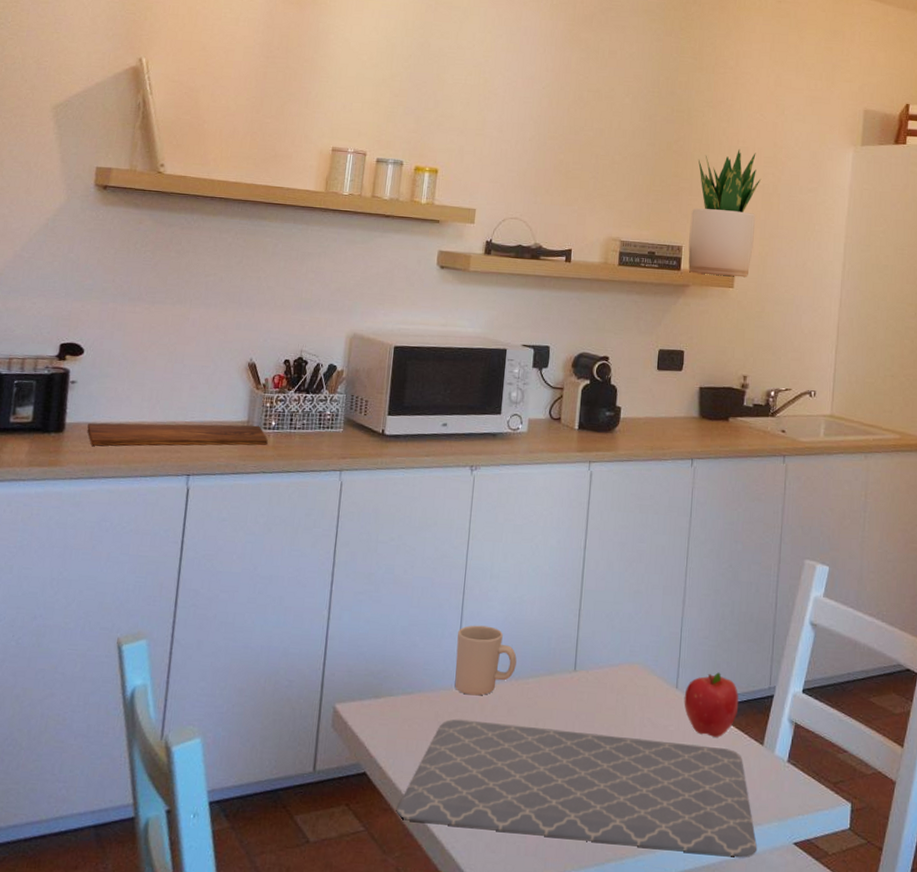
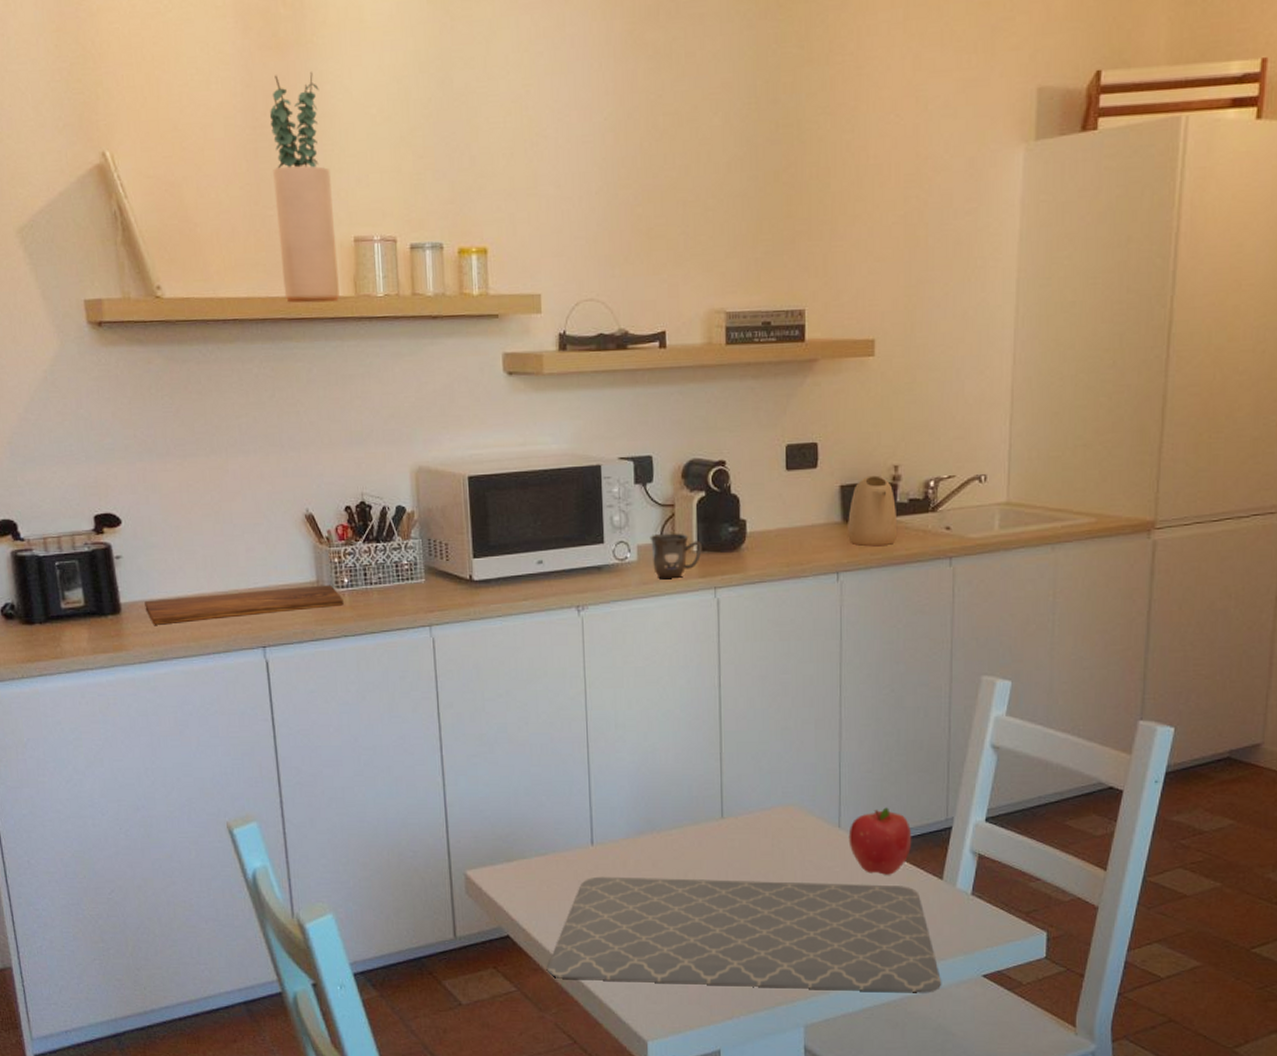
vase: none [266,22,325,194] -> present [270,72,340,303]
mug: present [454,625,517,696] -> none [586,779,656,852]
mug: none [540,411,583,451] -> present [650,533,702,580]
planter: present [688,149,762,278] -> none [812,168,902,343]
kettle: none [702,382,744,440] -> present [846,475,898,546]

